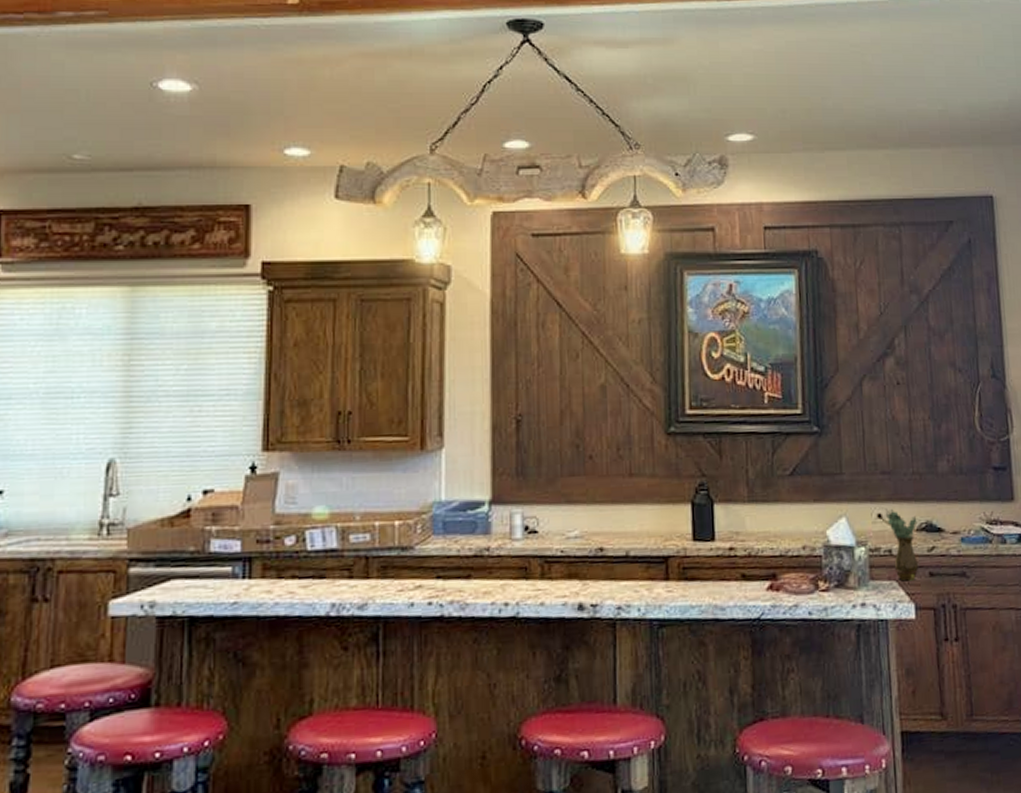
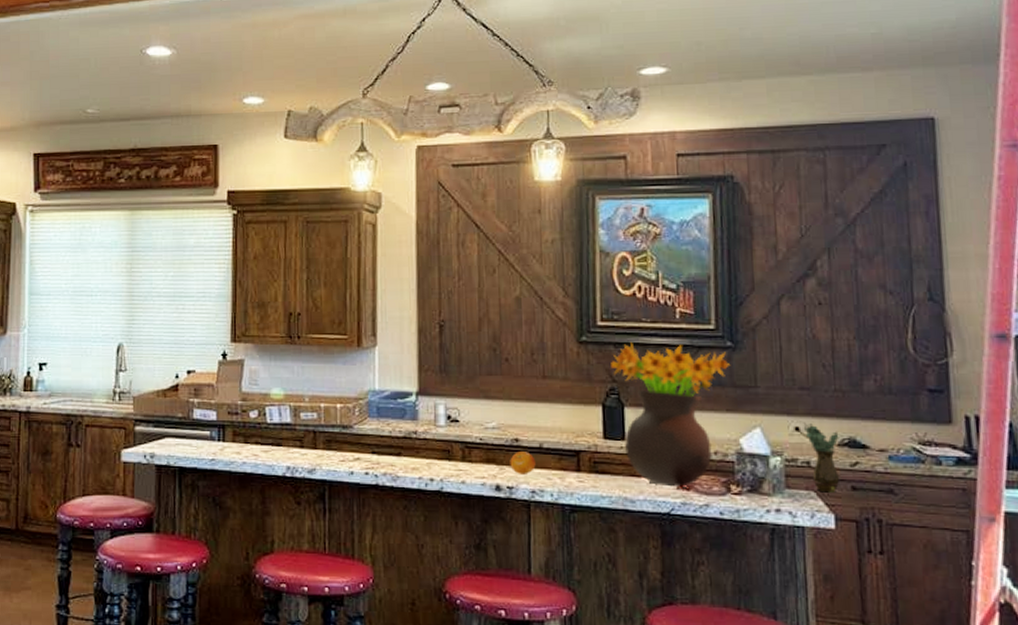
fruit: none [594,562,622,590] -> present [510,452,536,476]
flower arrangement: none [700,430,817,590] -> present [611,341,731,488]

